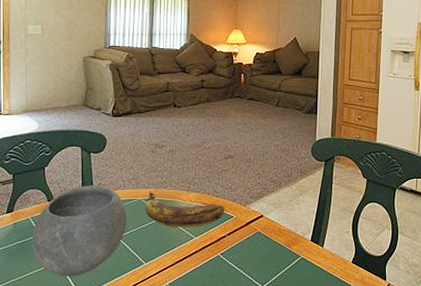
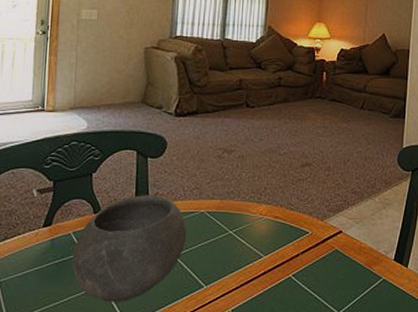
banana: present [145,190,224,227] -> none [208,201,299,245]

